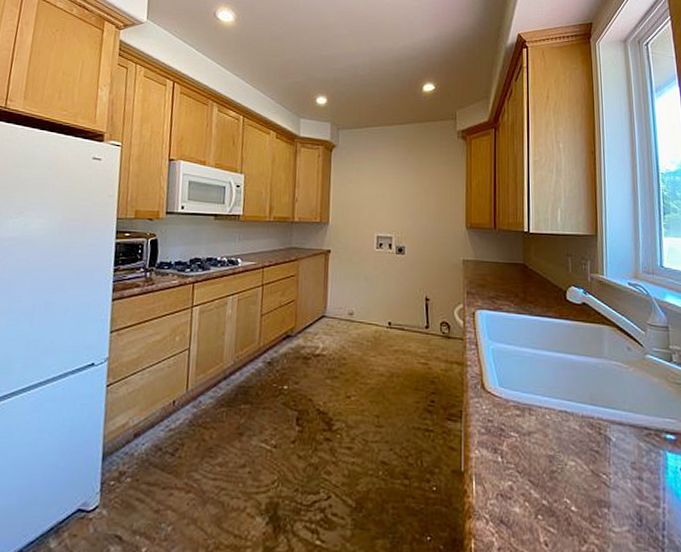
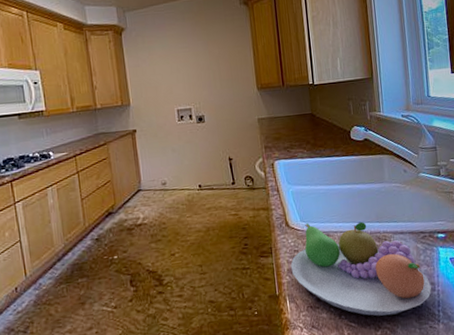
fruit bowl: none [482,390,655,528] -> present [290,221,431,316]

